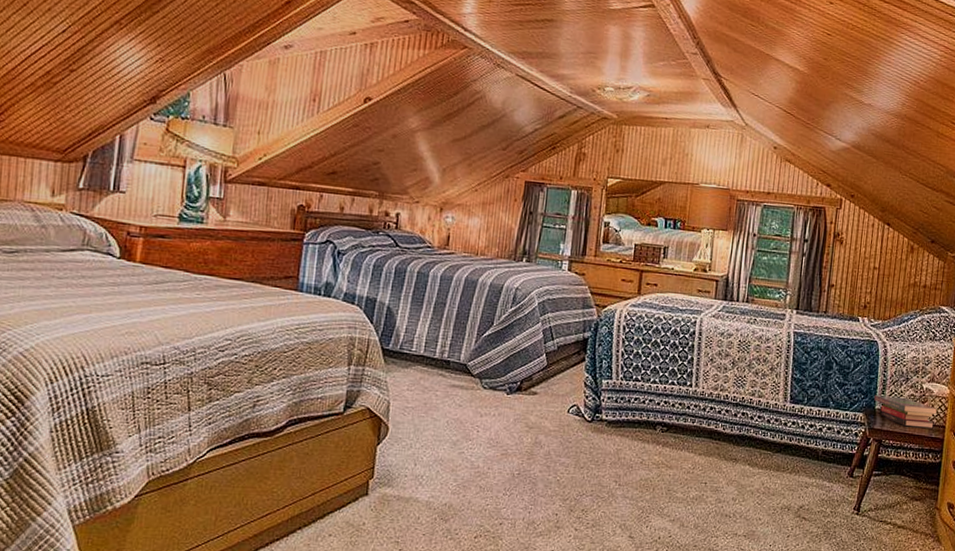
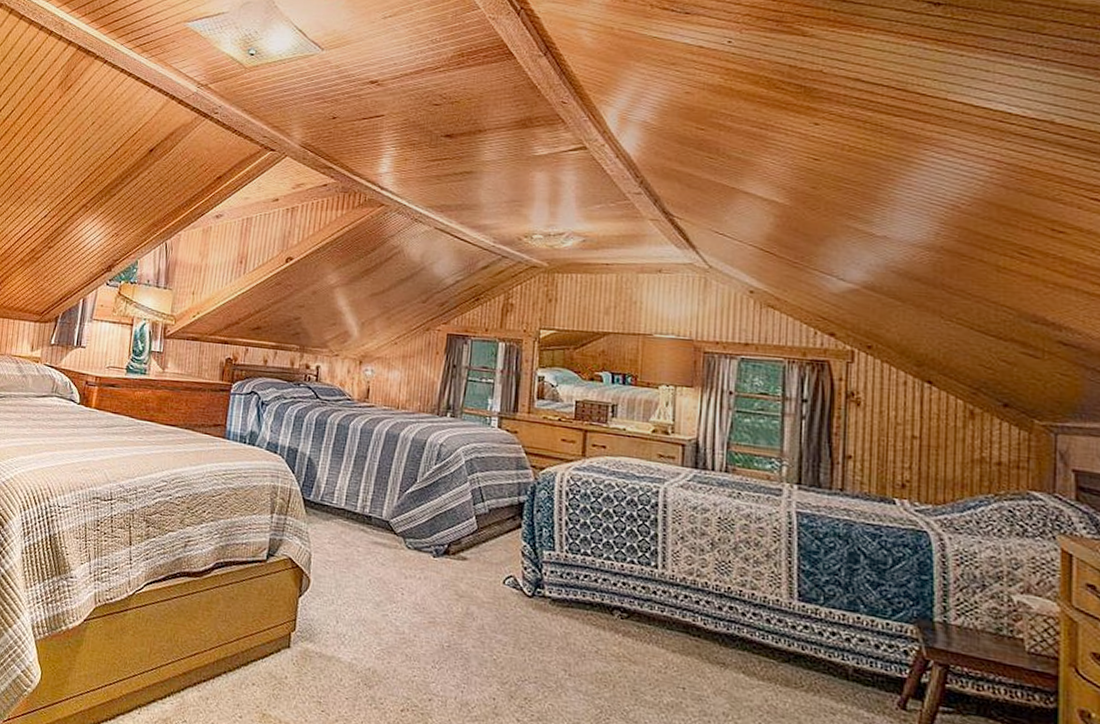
books: present [874,395,937,428] -> none [931,603,1040,659]

